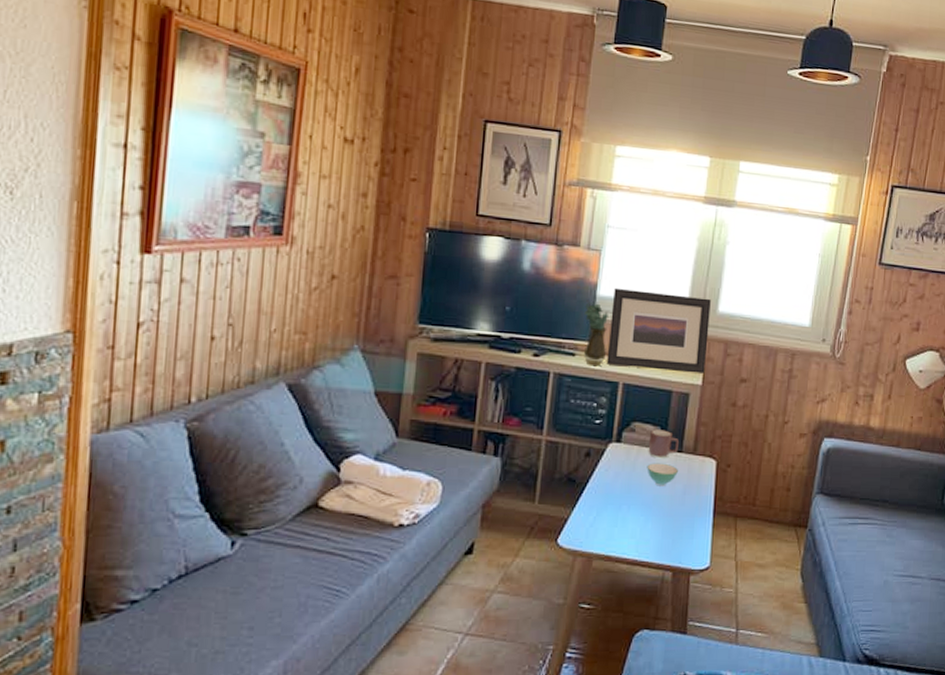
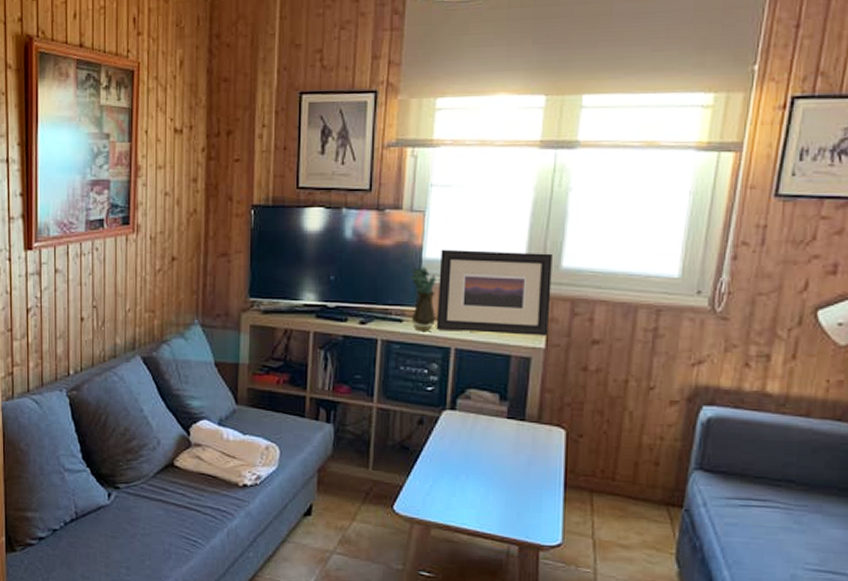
bowl: present [646,463,678,487] -> none [485,431,521,457]
mug: present [648,429,680,459] -> none [486,396,522,427]

